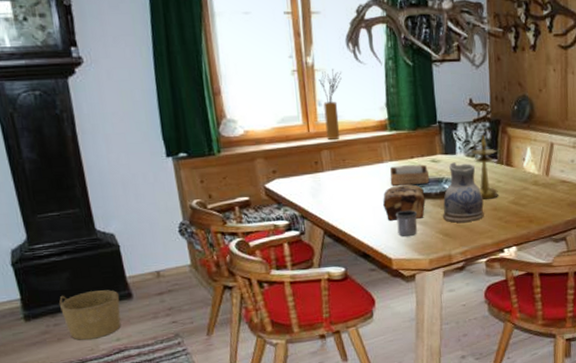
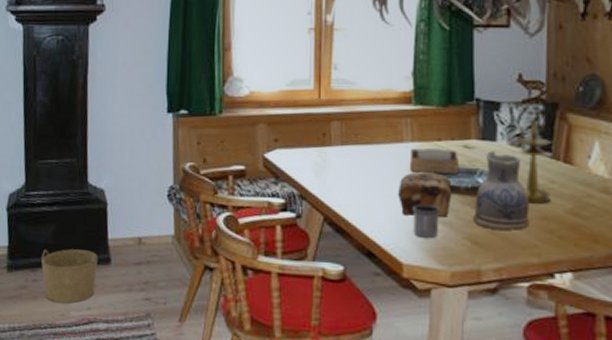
vase: present [319,68,342,140] -> none [337,29,363,109]

